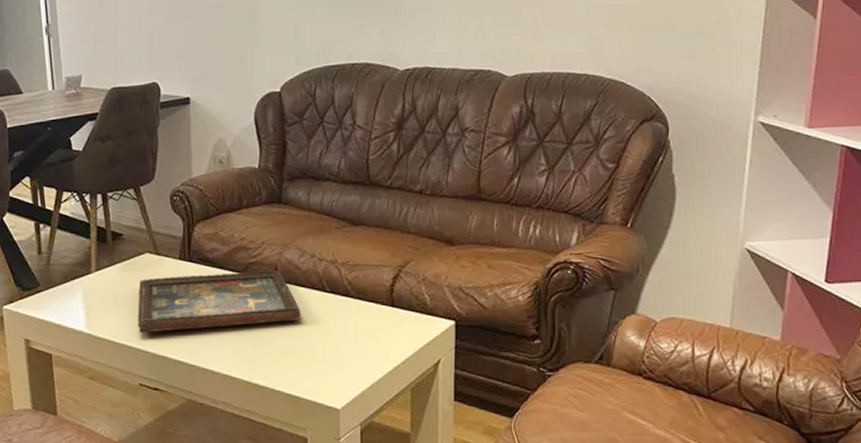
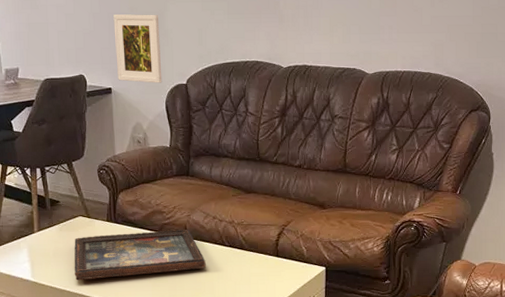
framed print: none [194,10,251,91] -> present [113,14,162,83]

